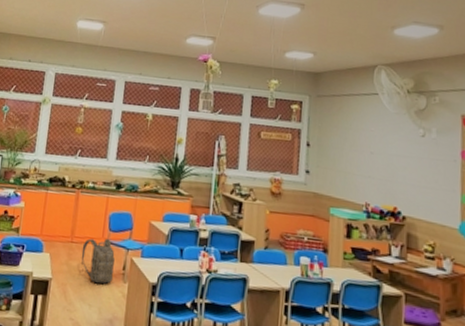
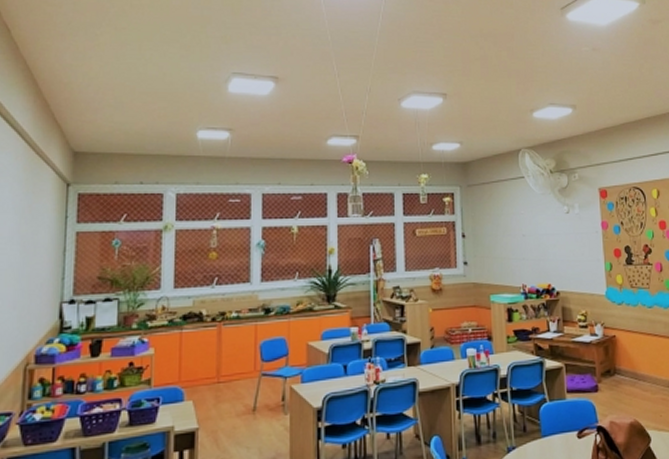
backpack: present [81,238,115,284] -> none [231,370,271,422]

